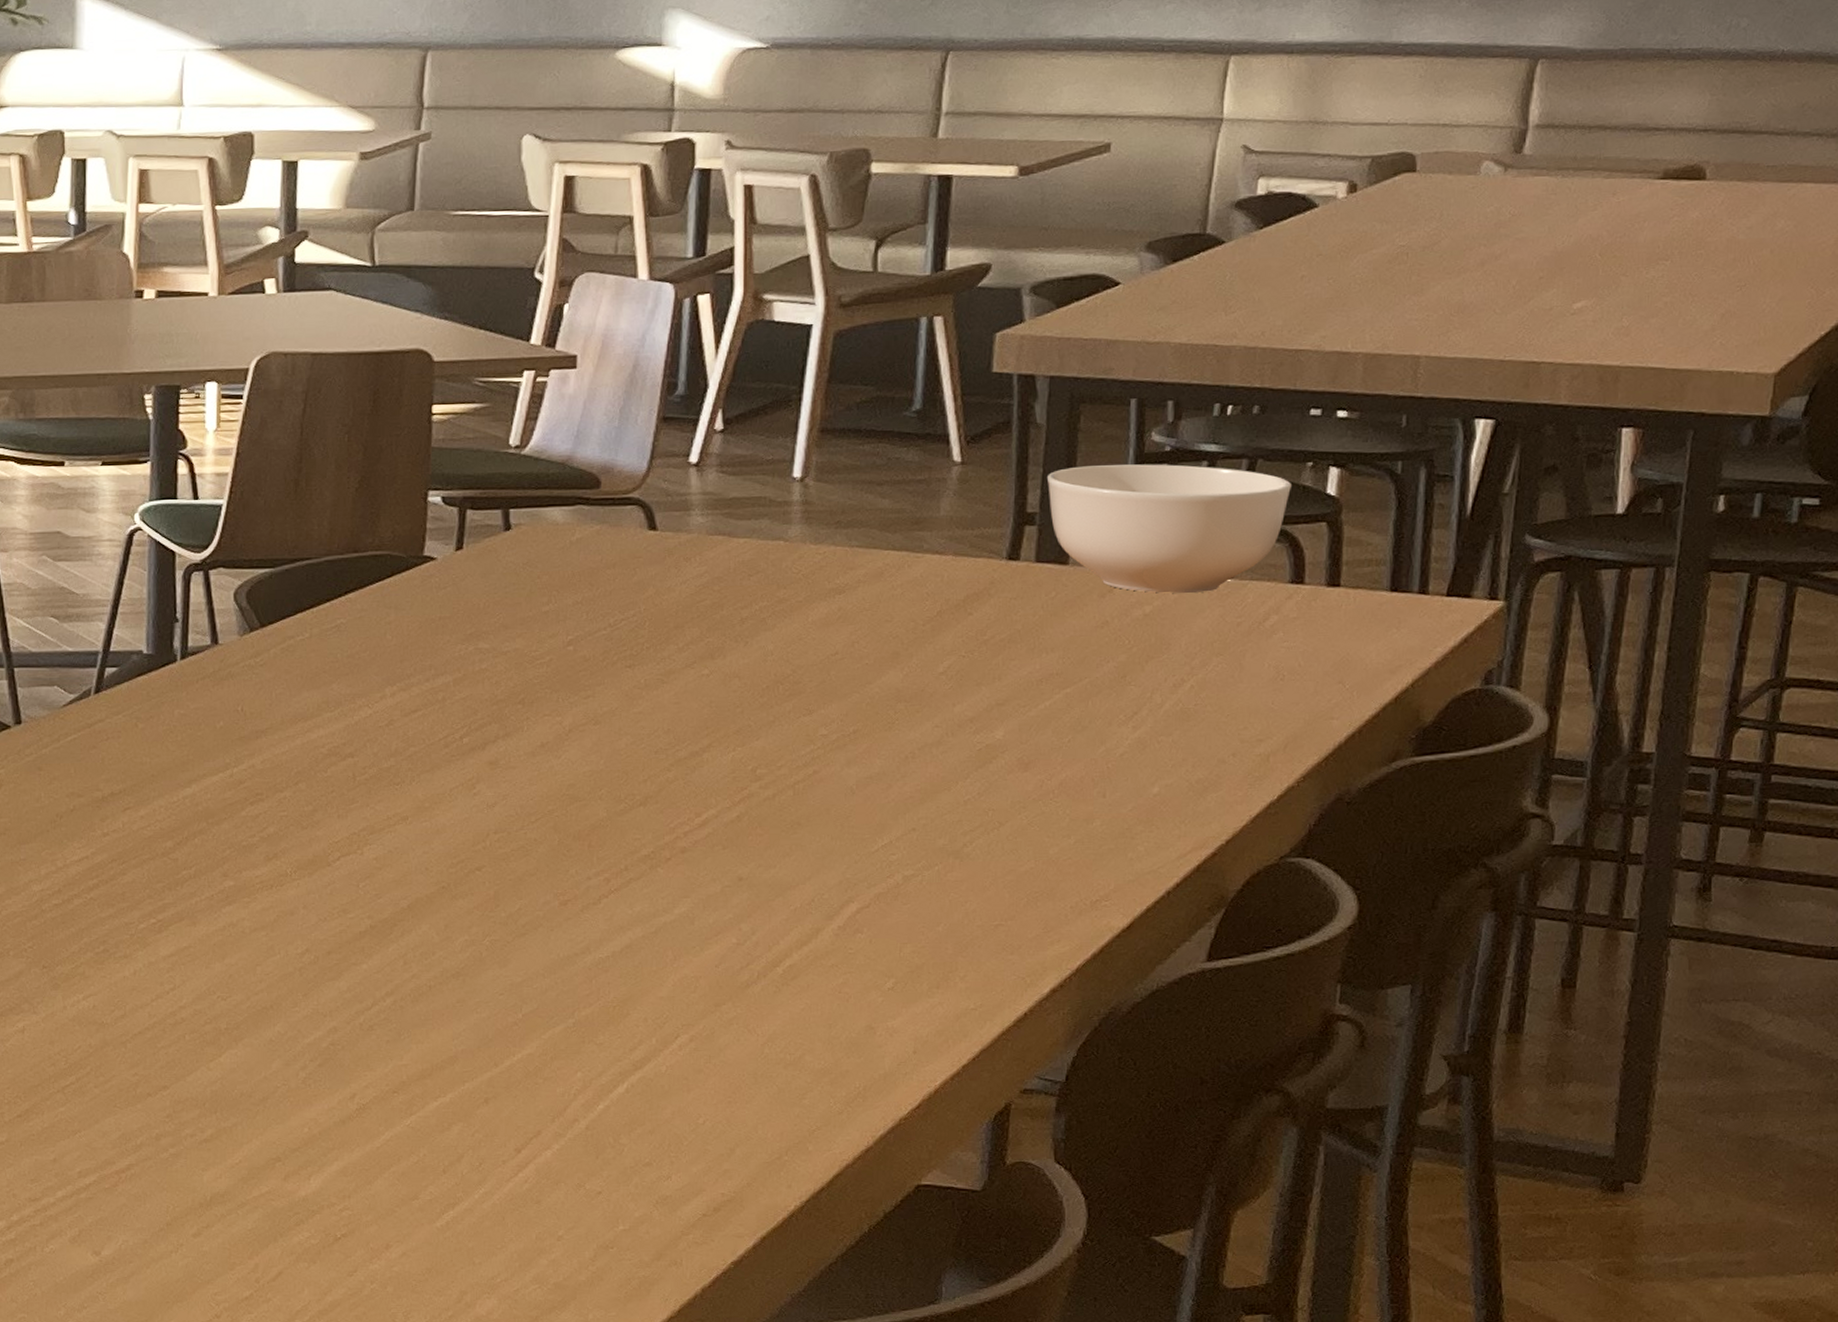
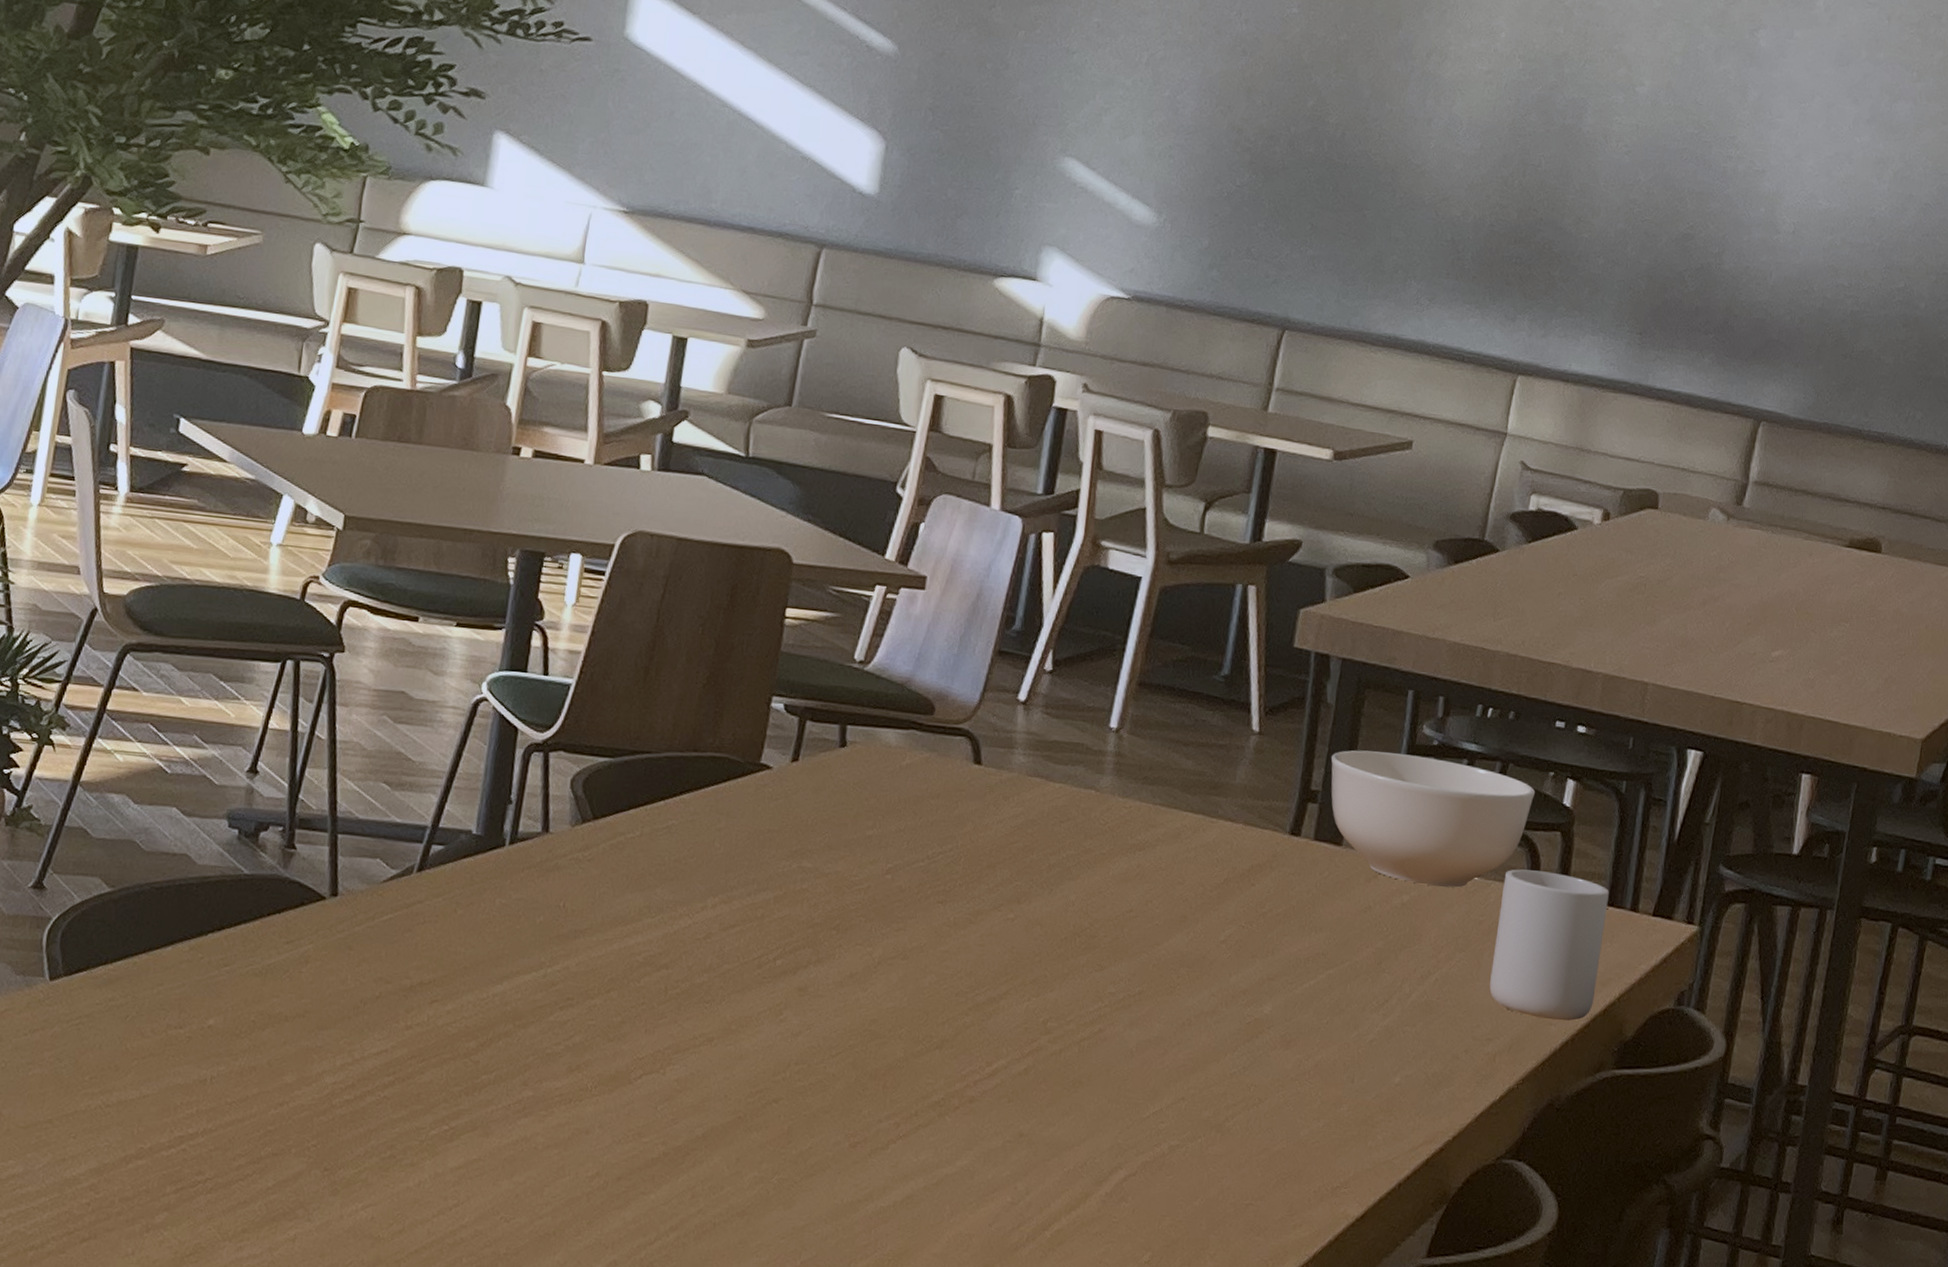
cup: none [1255,564,1391,714] -> present [1489,869,1609,1021]

